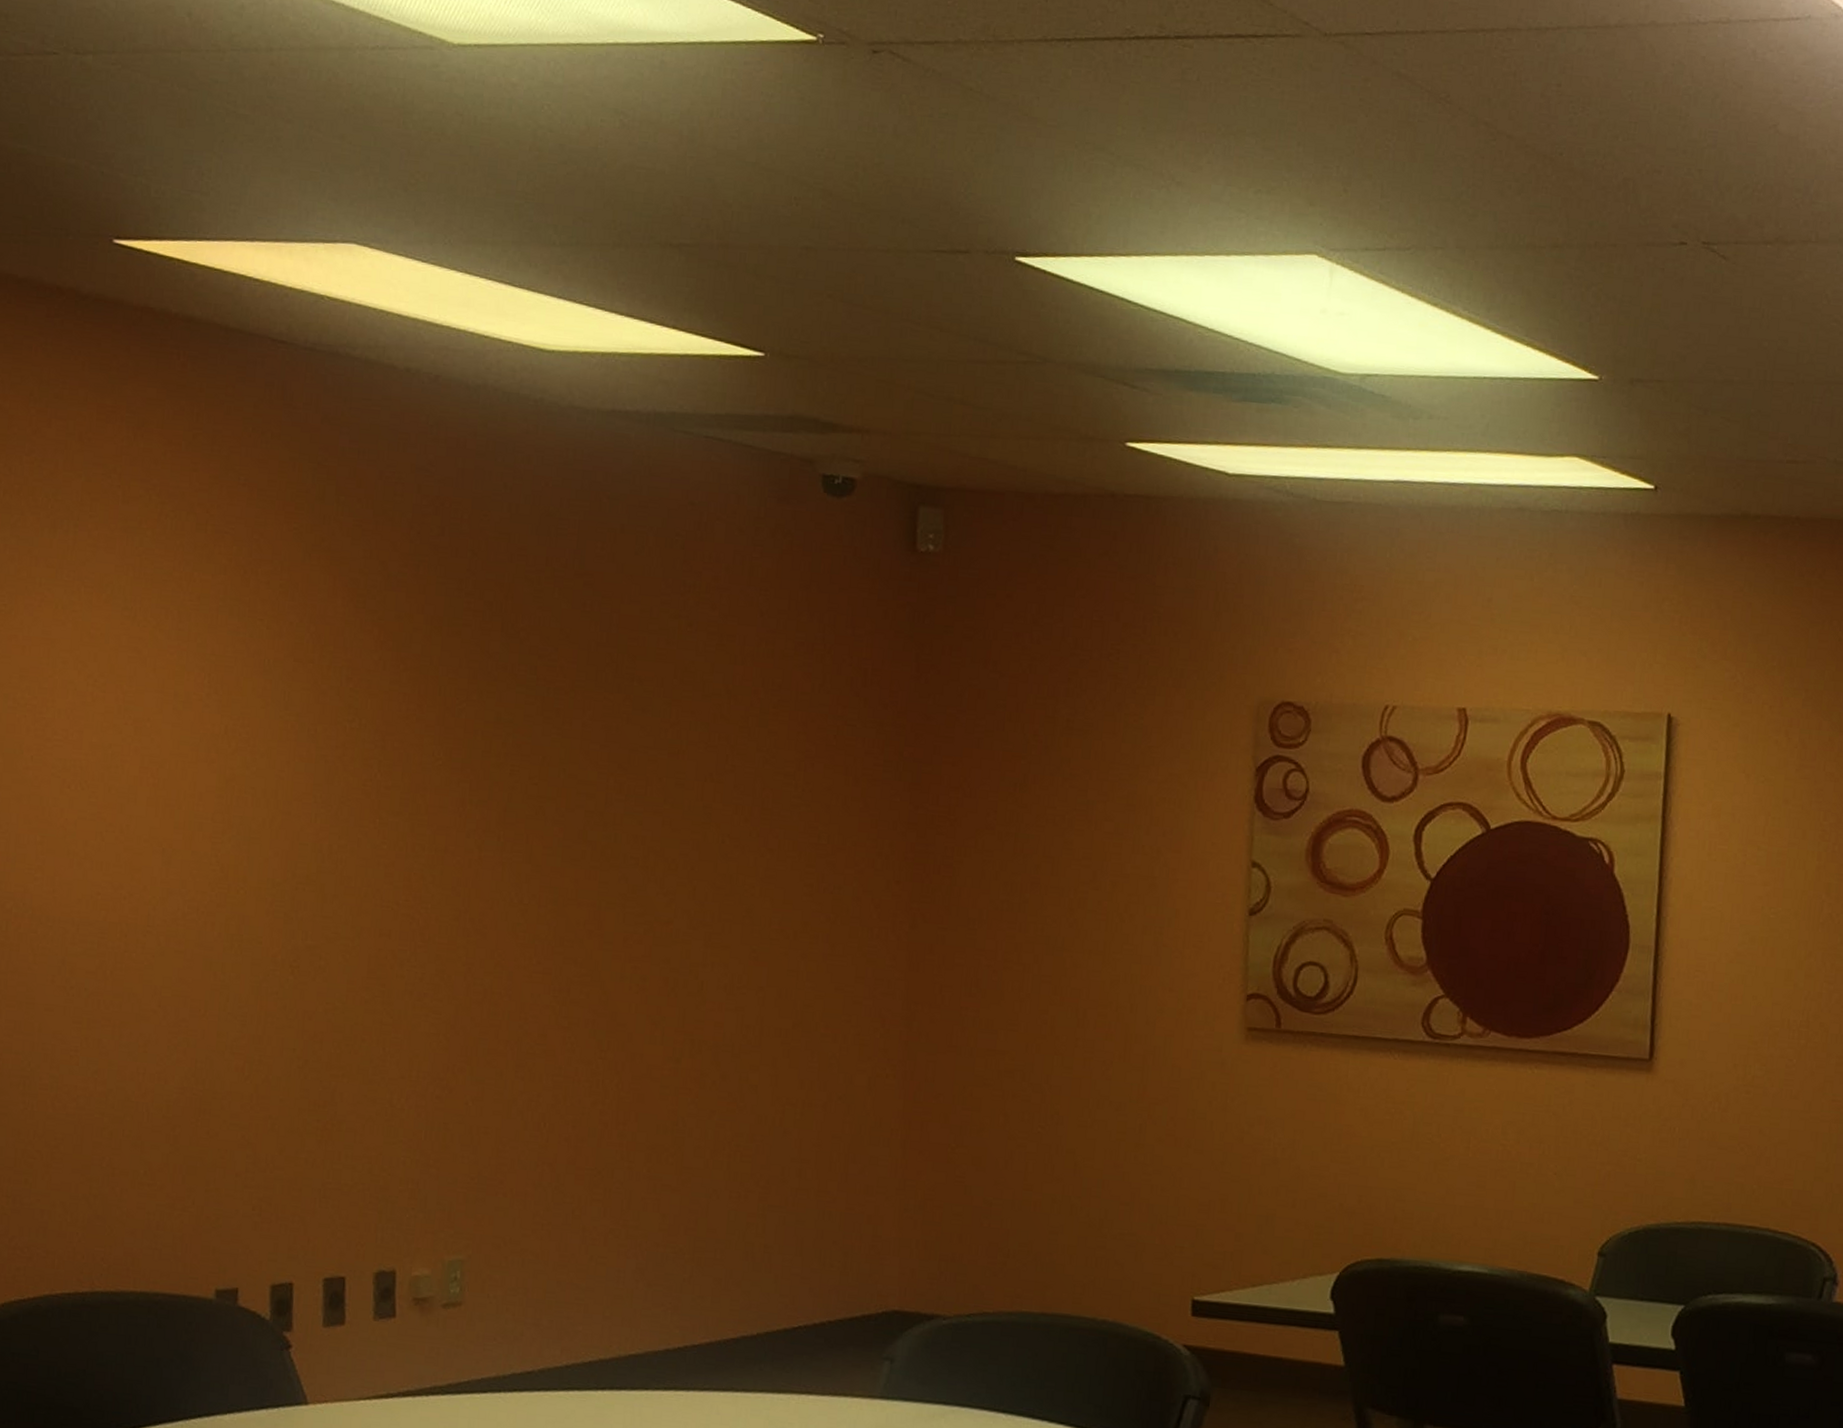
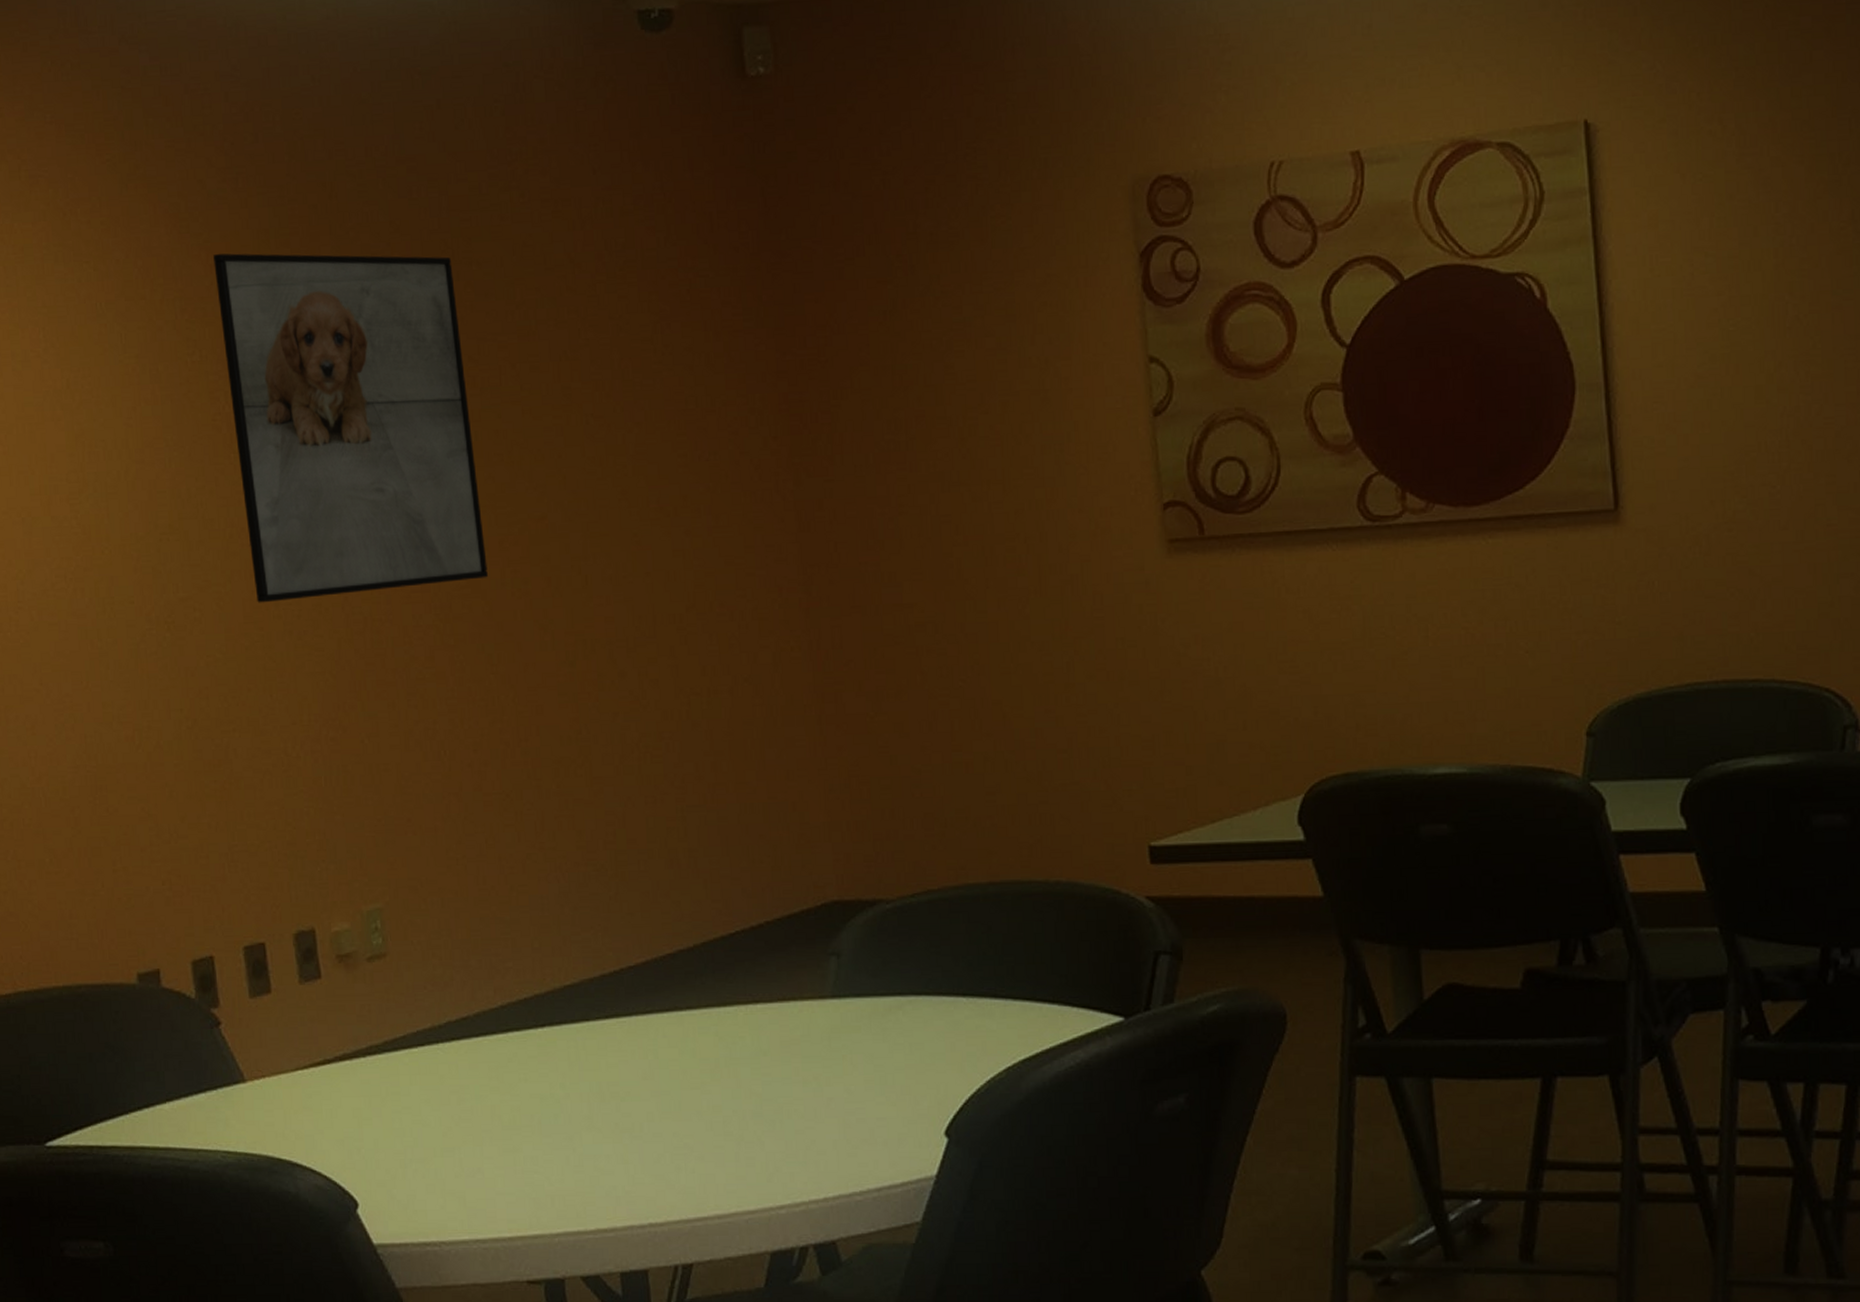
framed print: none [382,632,615,970] -> present [213,253,488,603]

